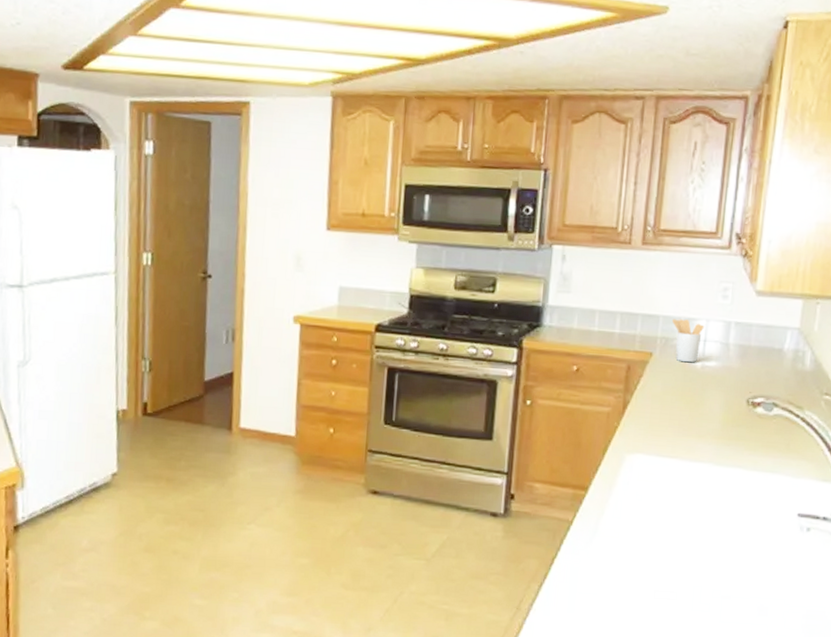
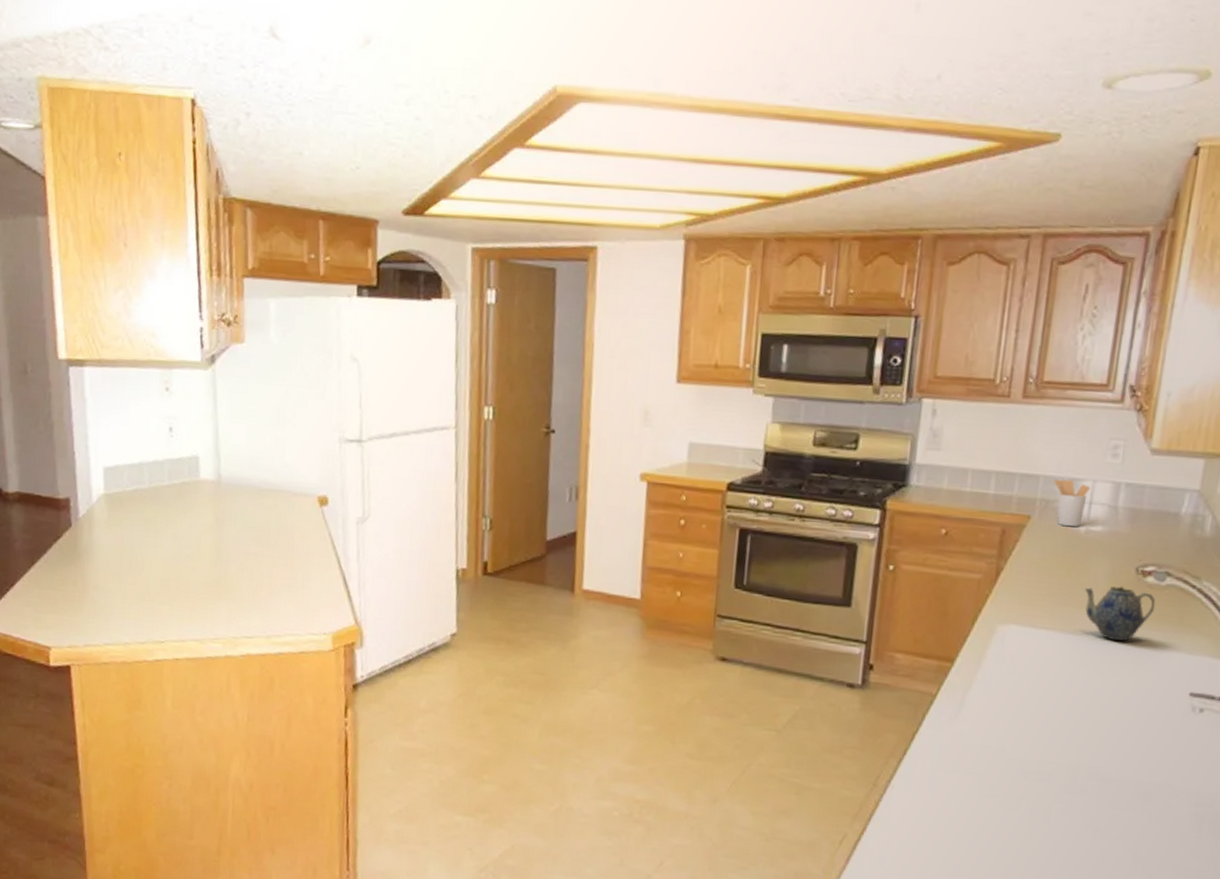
teapot: none [702,416,765,467] -> present [1084,586,1156,641]

